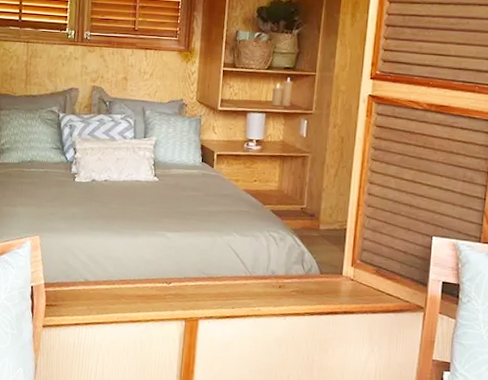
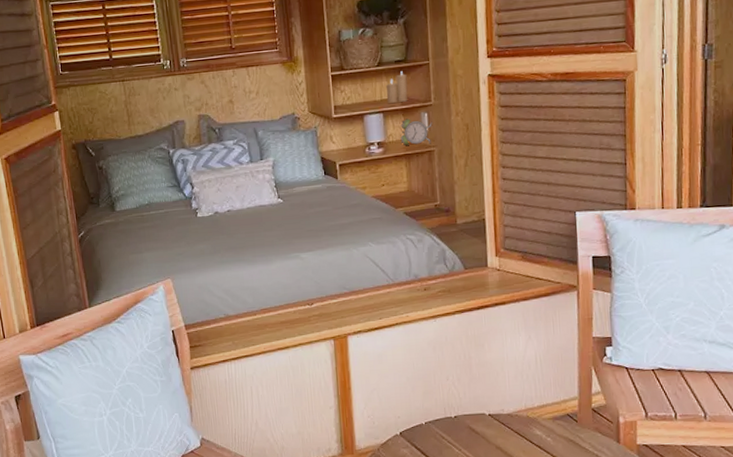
alarm clock: none [278,122,310,150] -> present [400,118,432,146]

